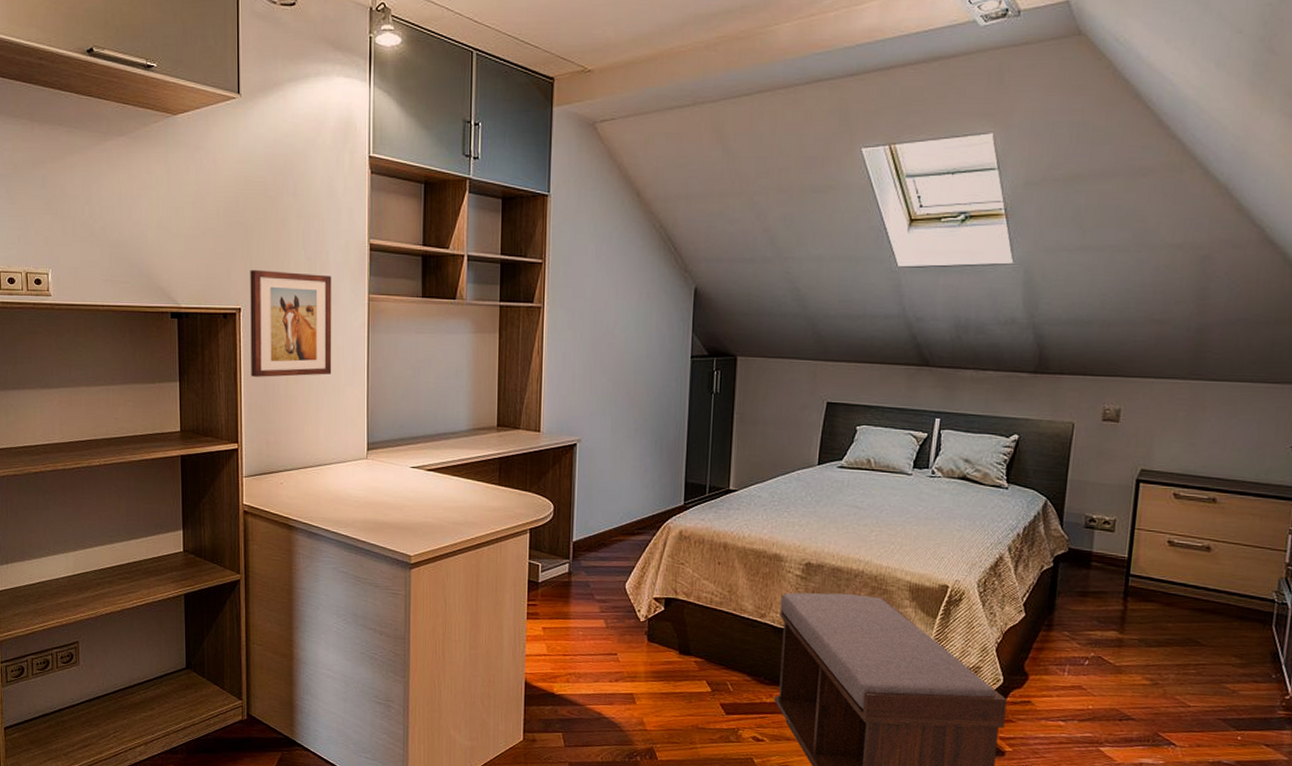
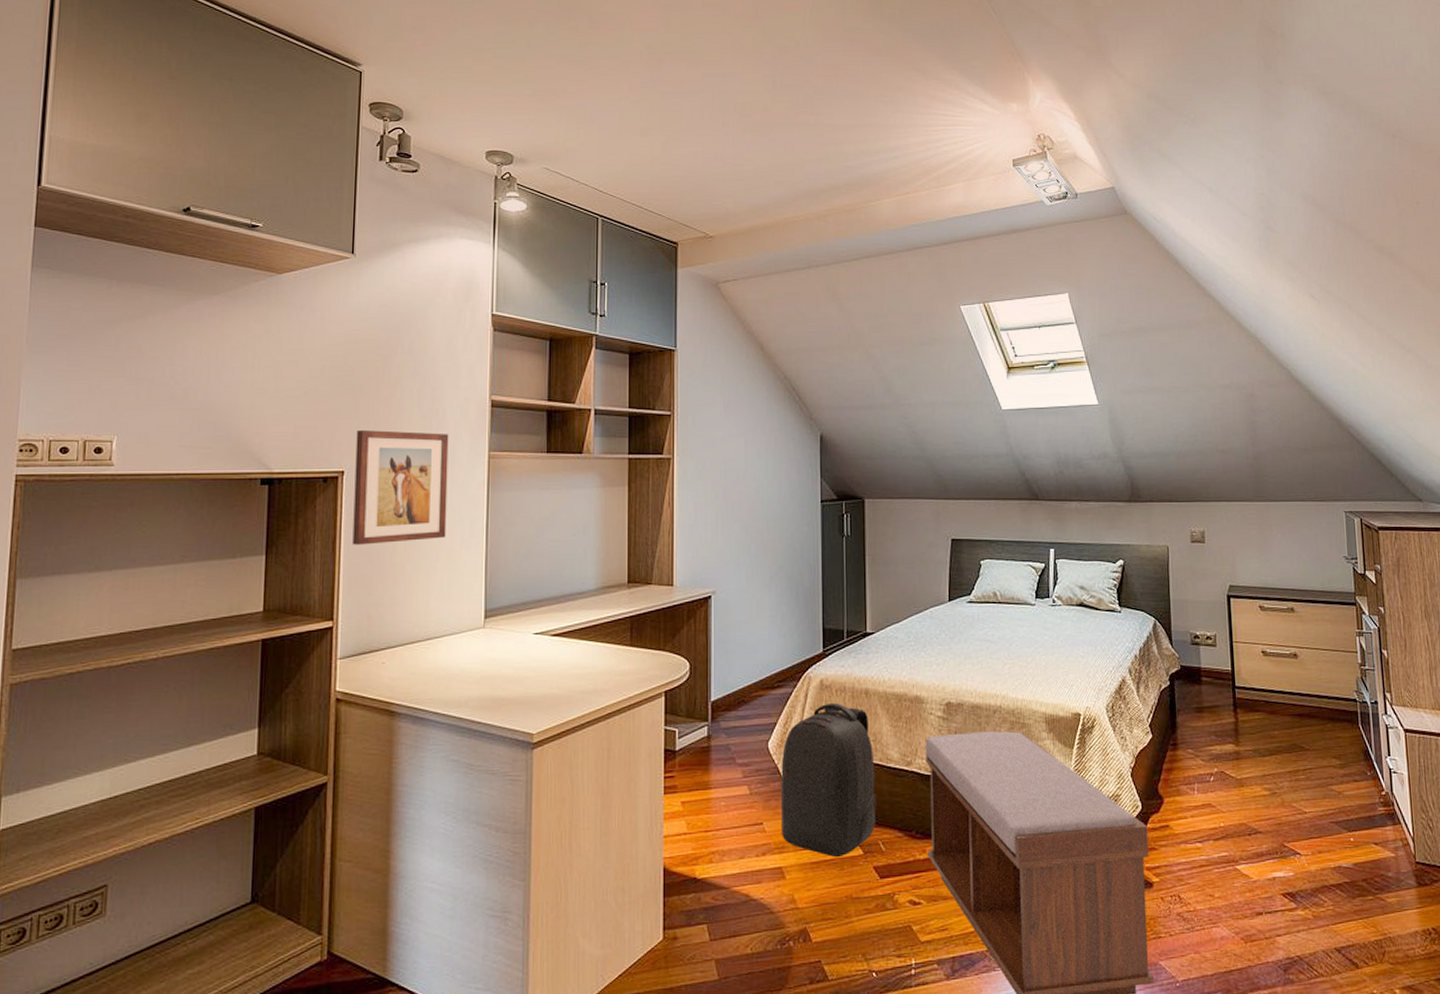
backpack: none [634,552,728,692] -> present [780,702,877,858]

